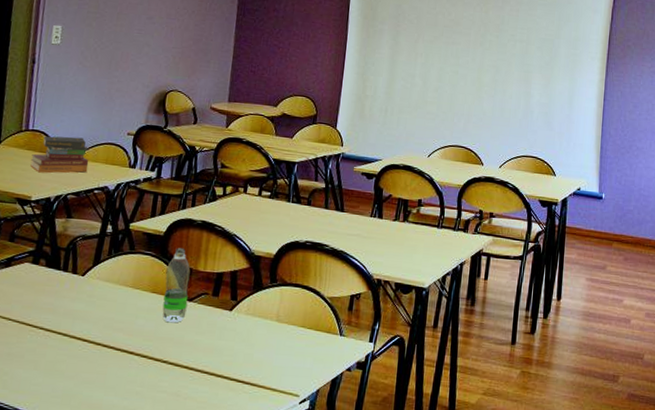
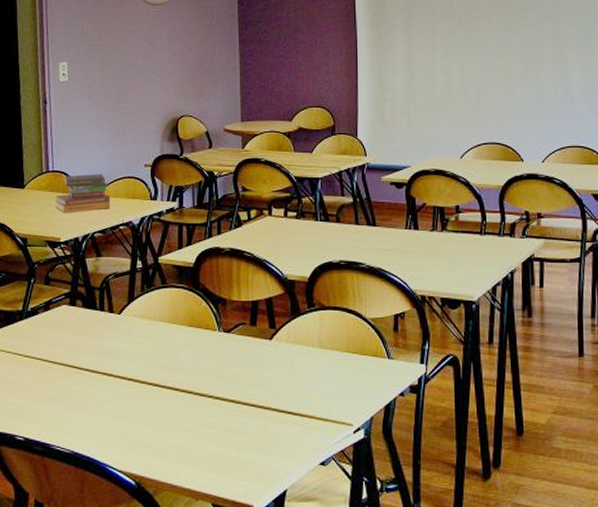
bottle: present [162,248,191,323] -> none [200,278,226,356]

